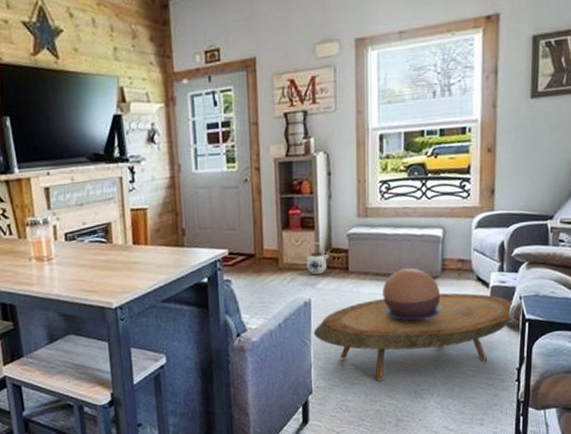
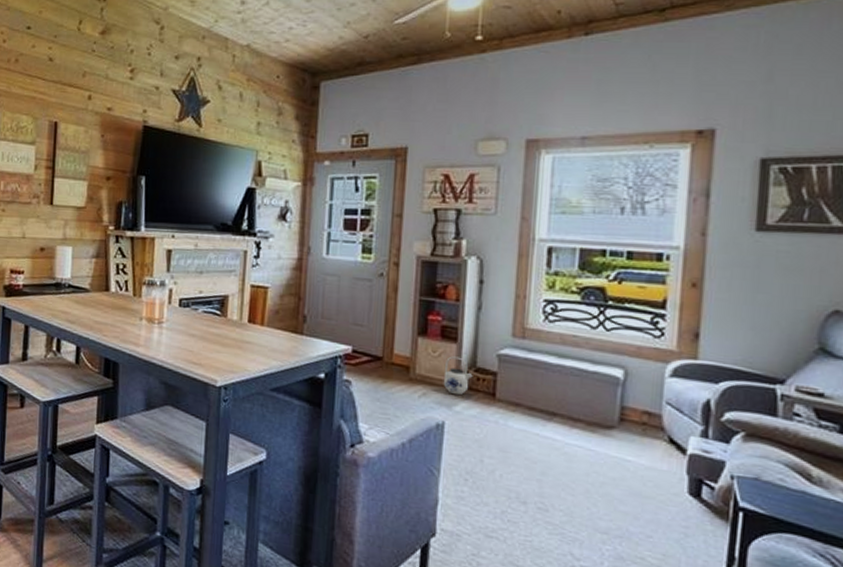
coffee table: present [313,292,514,382] -> none [443,438,723,551]
decorative bowl: present [383,268,442,321] -> none [537,408,617,477]

